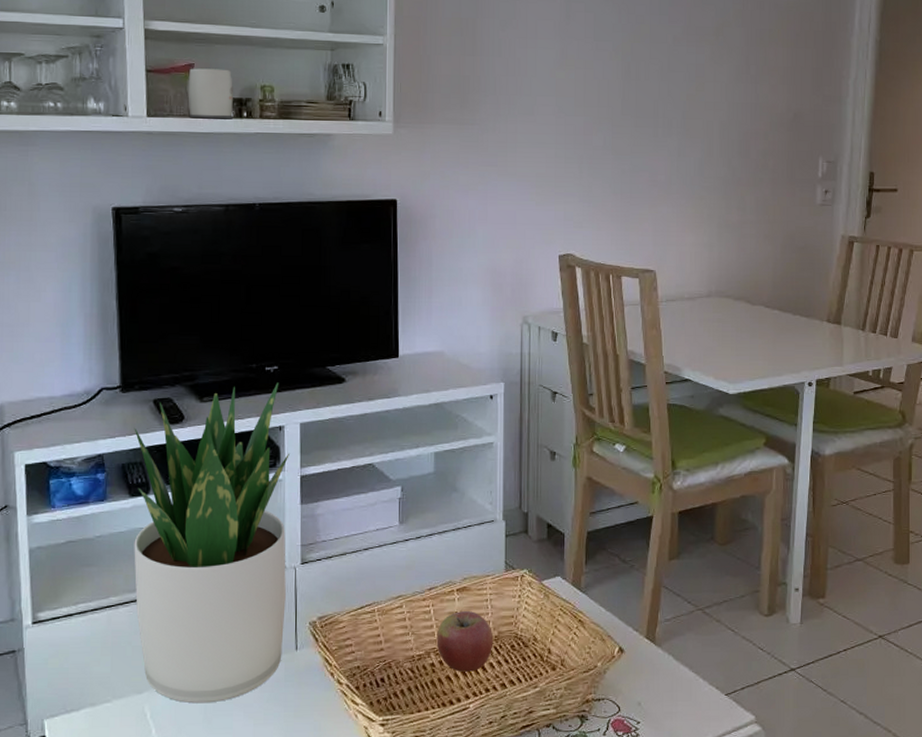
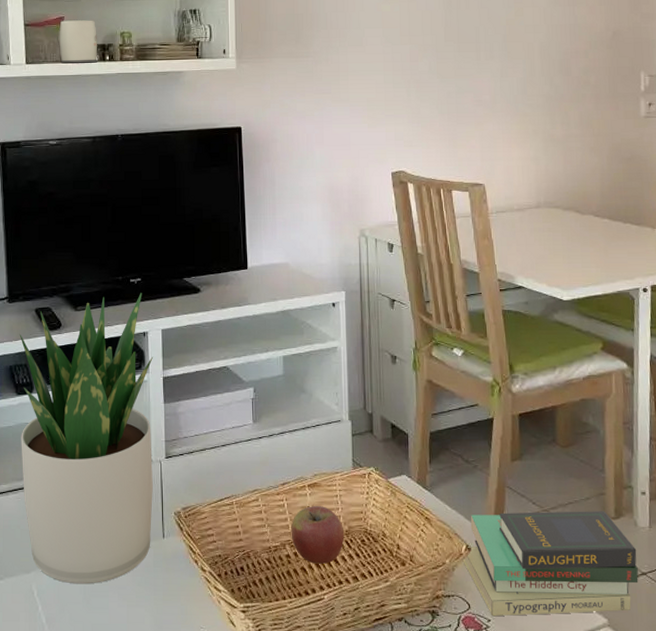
books: none [614,608,787,719] -> present [462,511,639,617]

